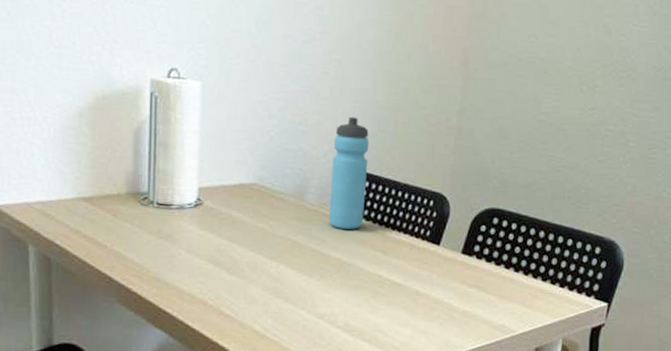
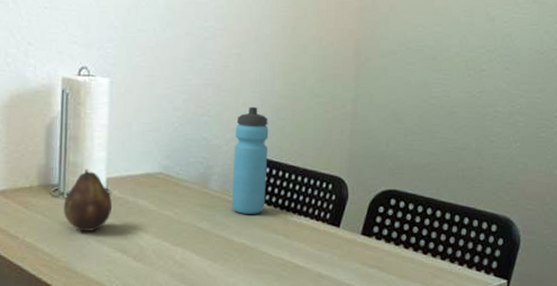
fruit: none [153,177,205,242] -> present [63,169,113,231]

